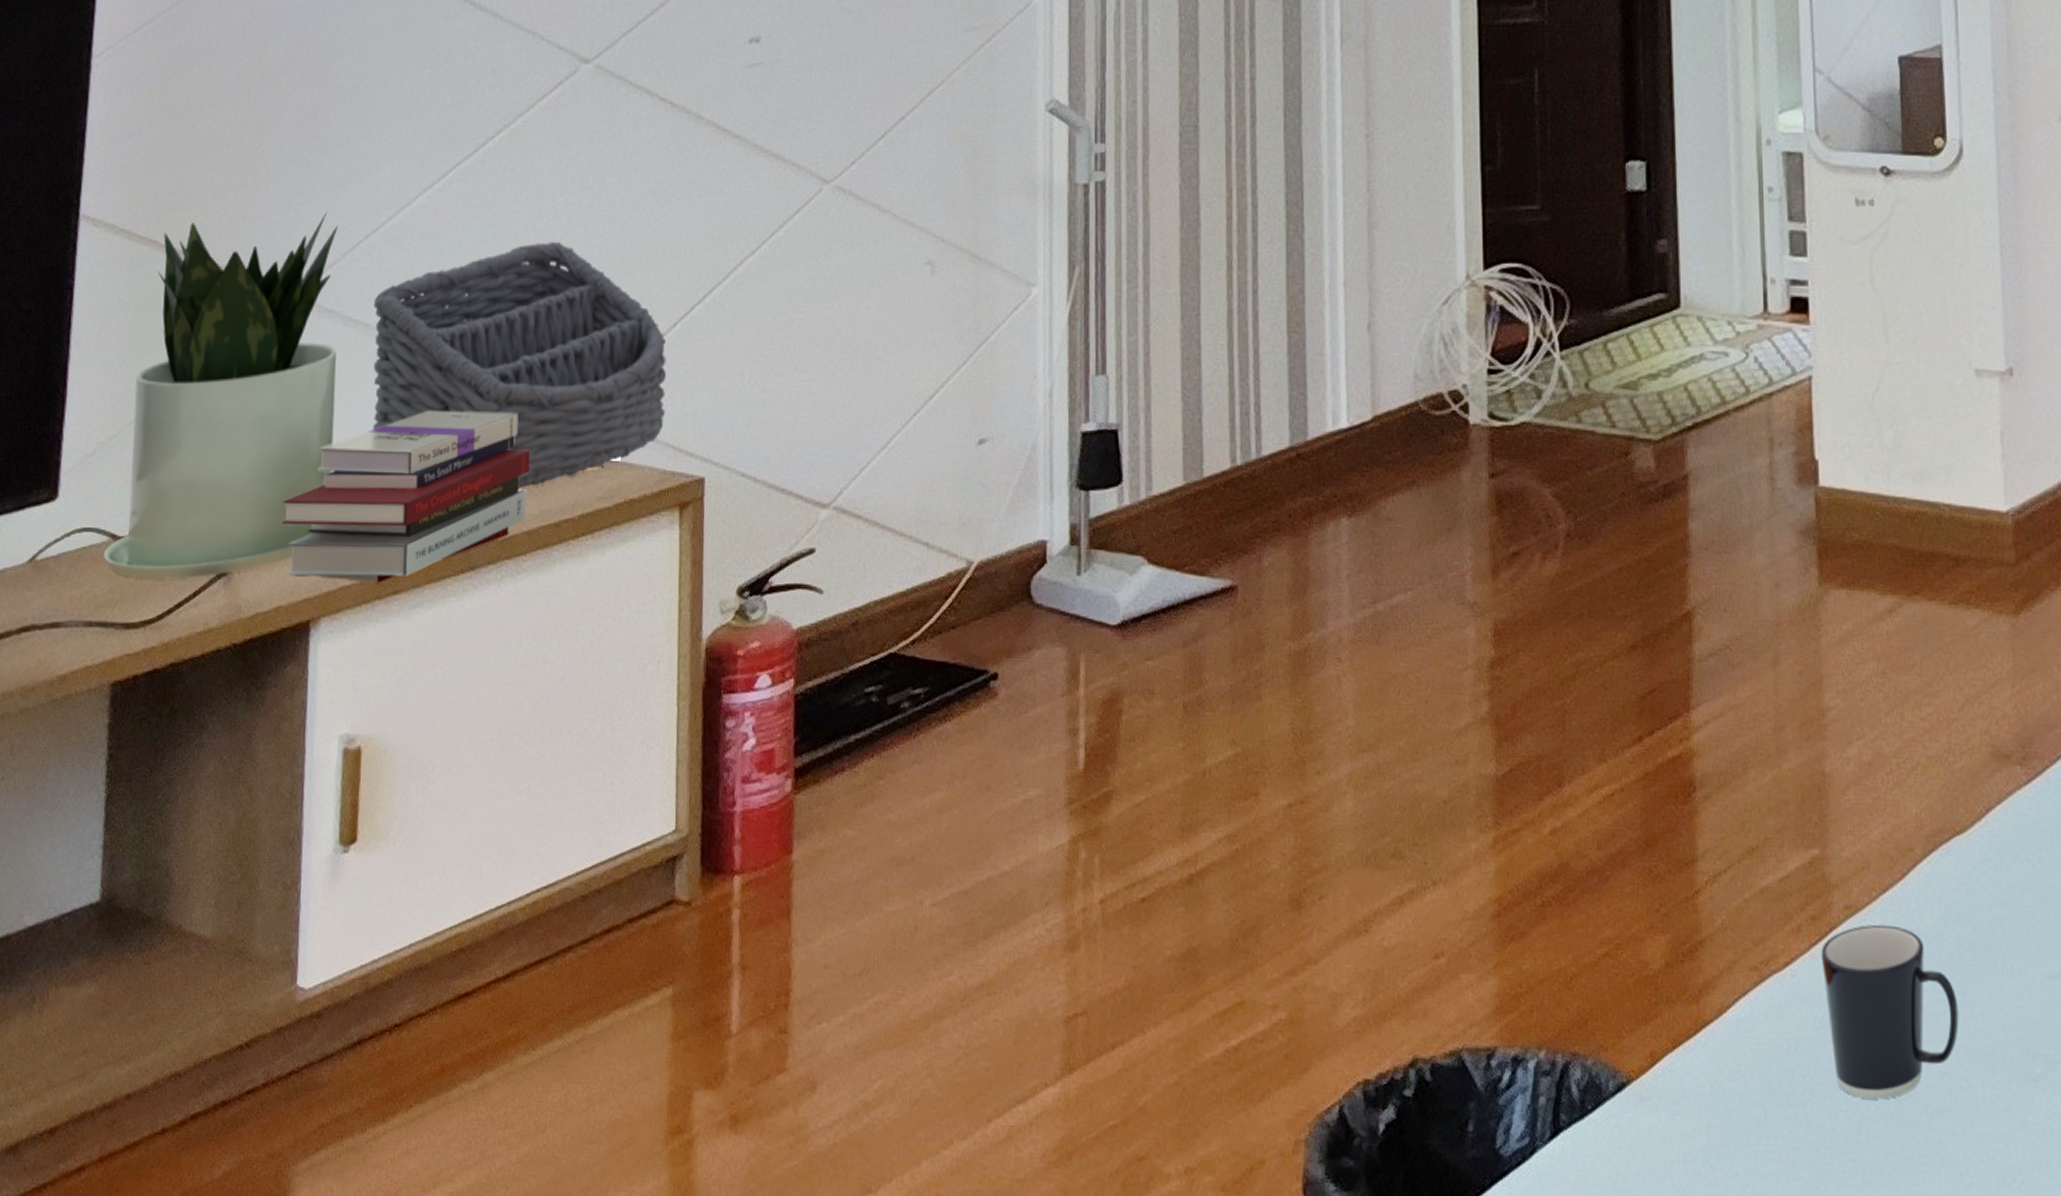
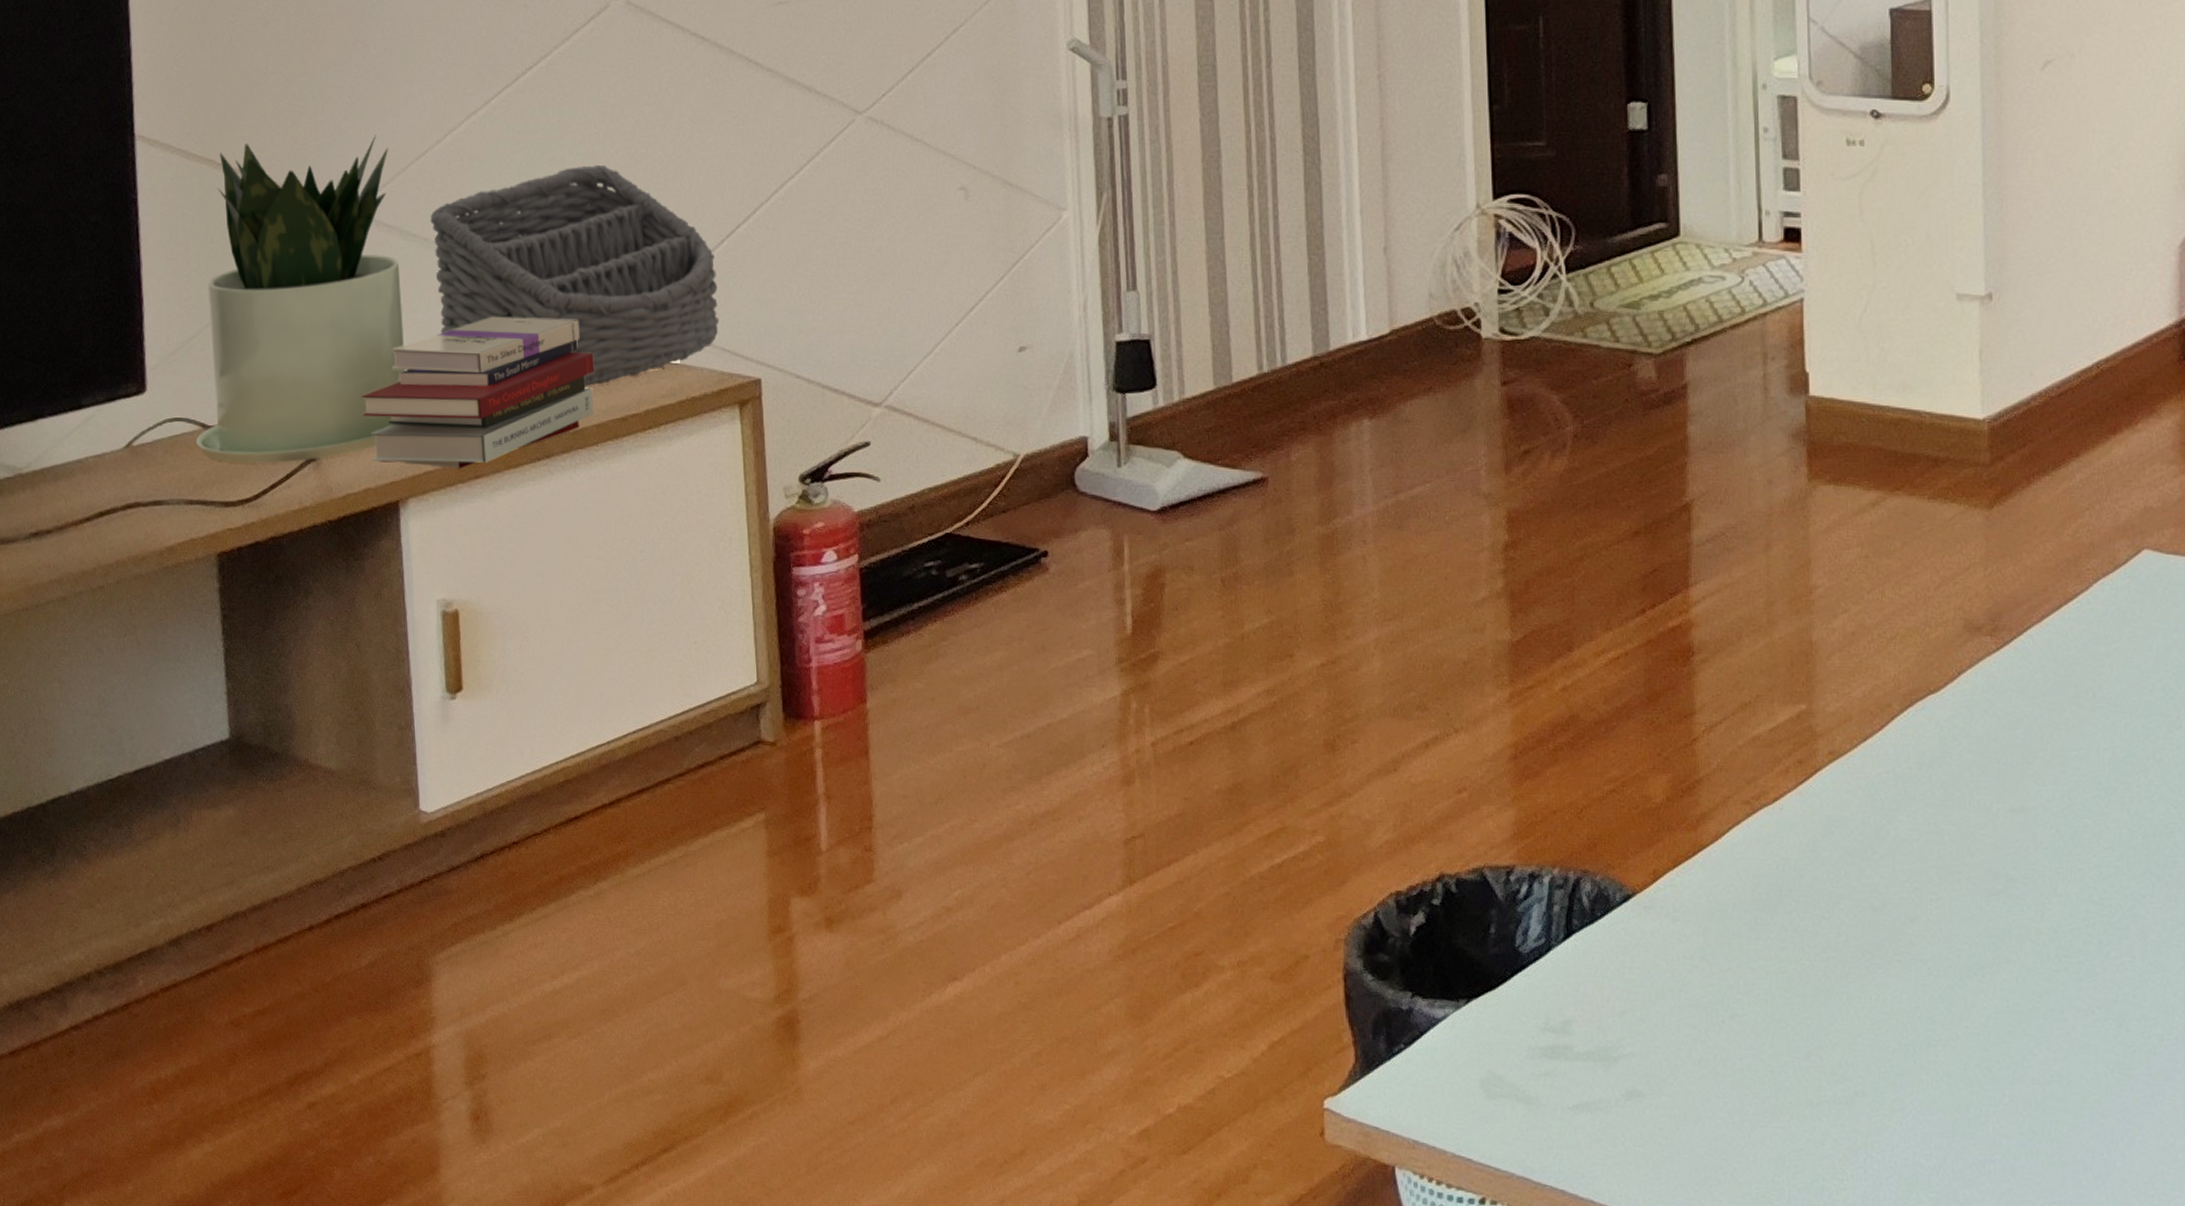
mug: present [1821,924,1959,1100] -> none [1807,767,1930,909]

